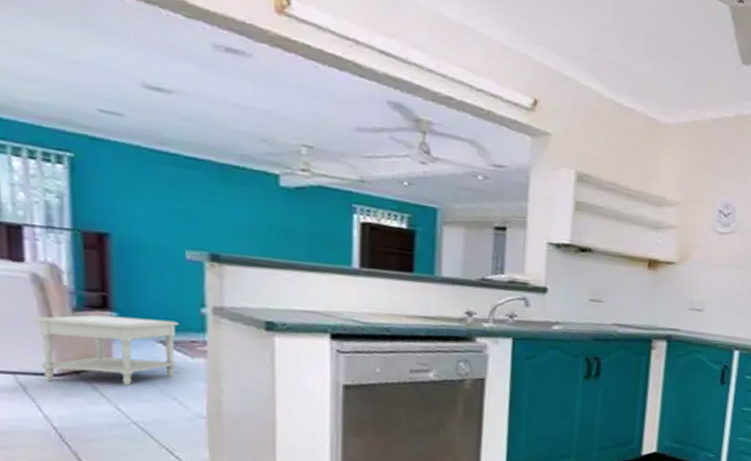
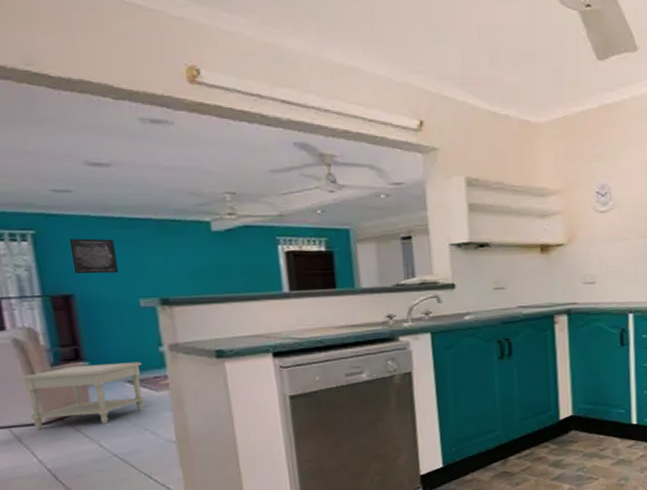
wall art: none [112,169,165,217] -> present [69,238,119,274]

